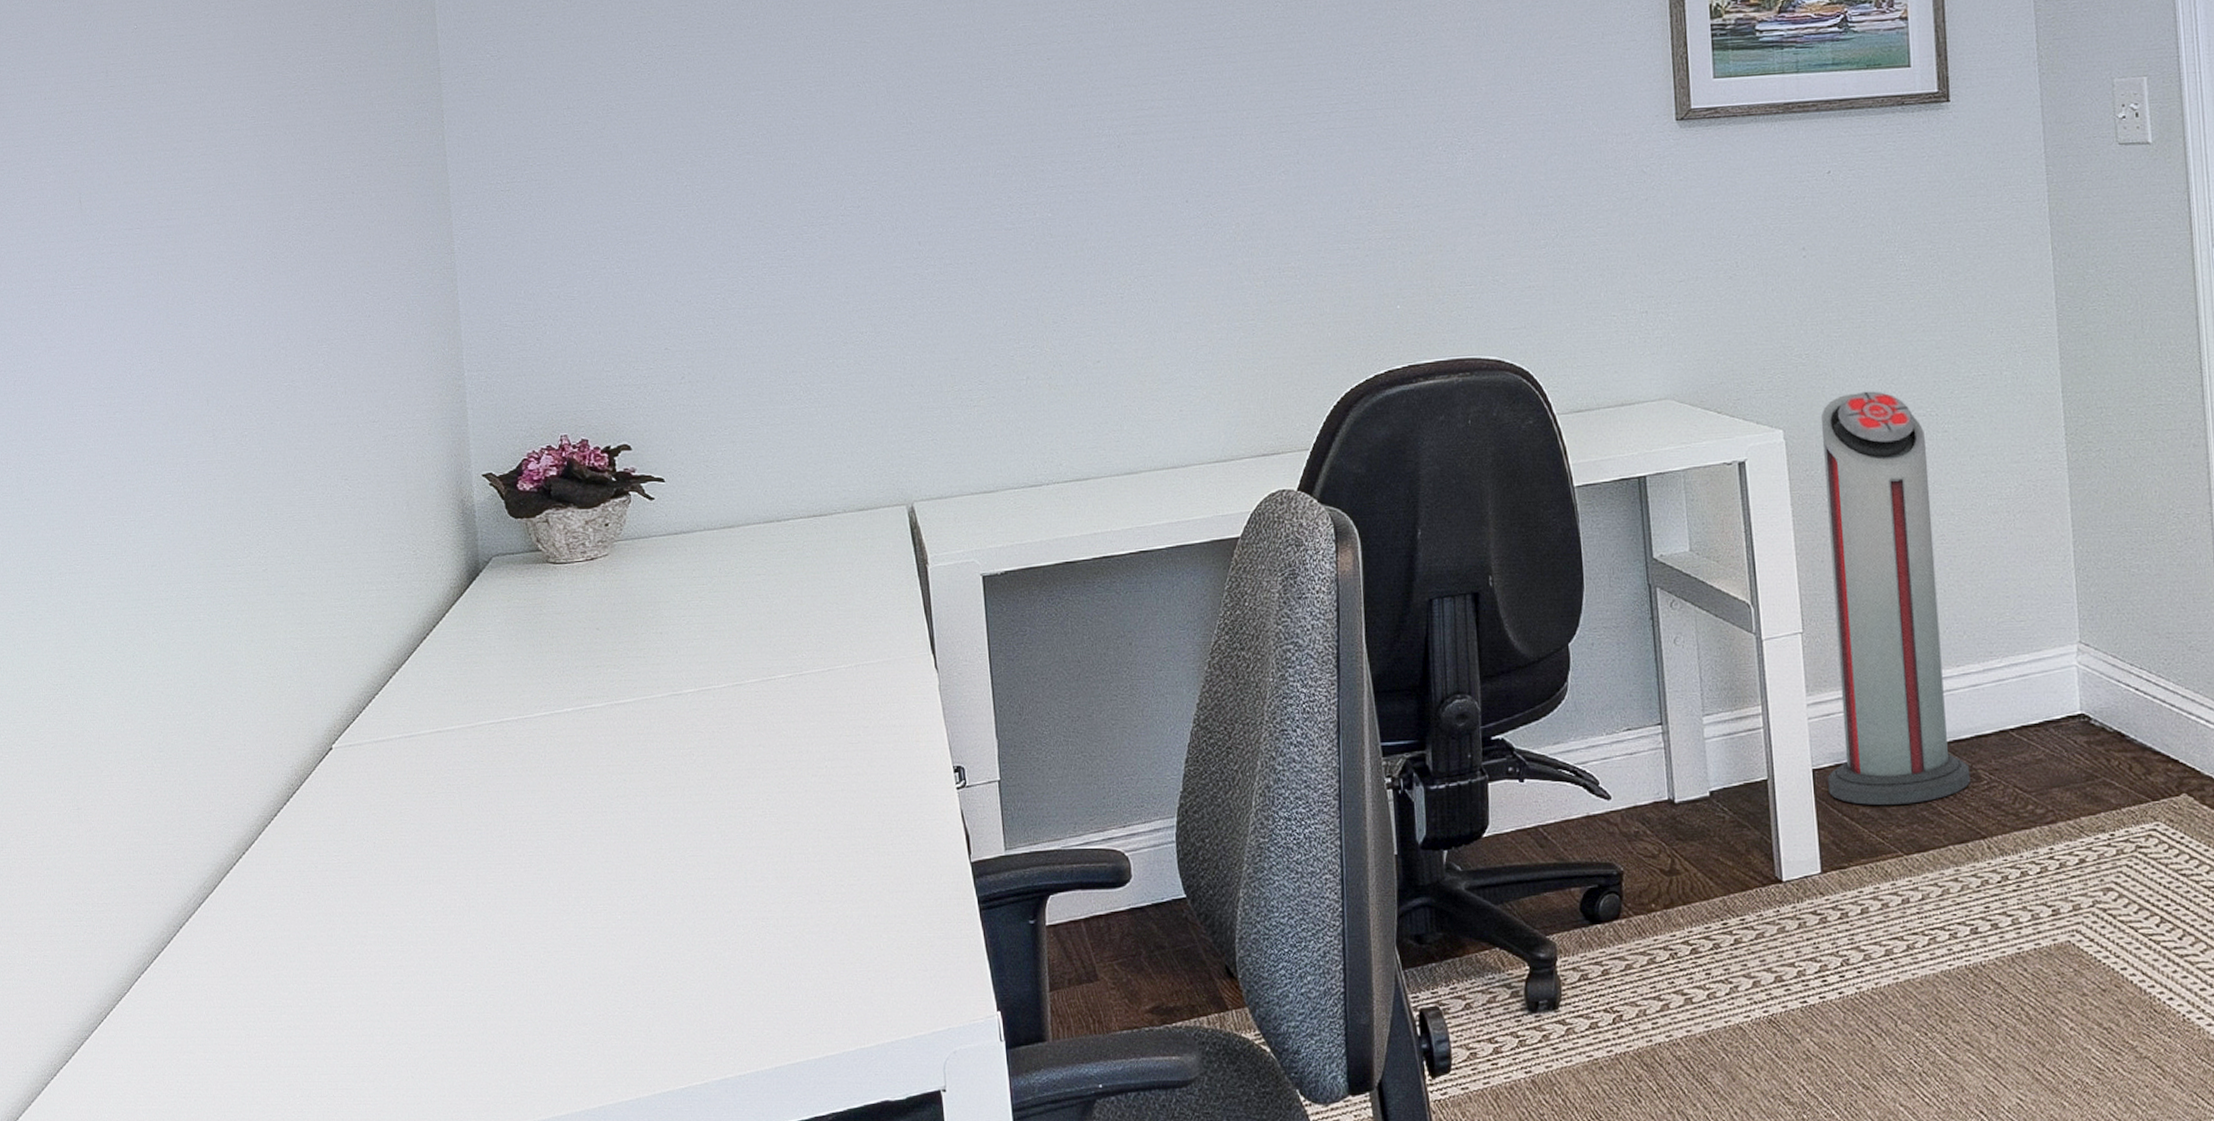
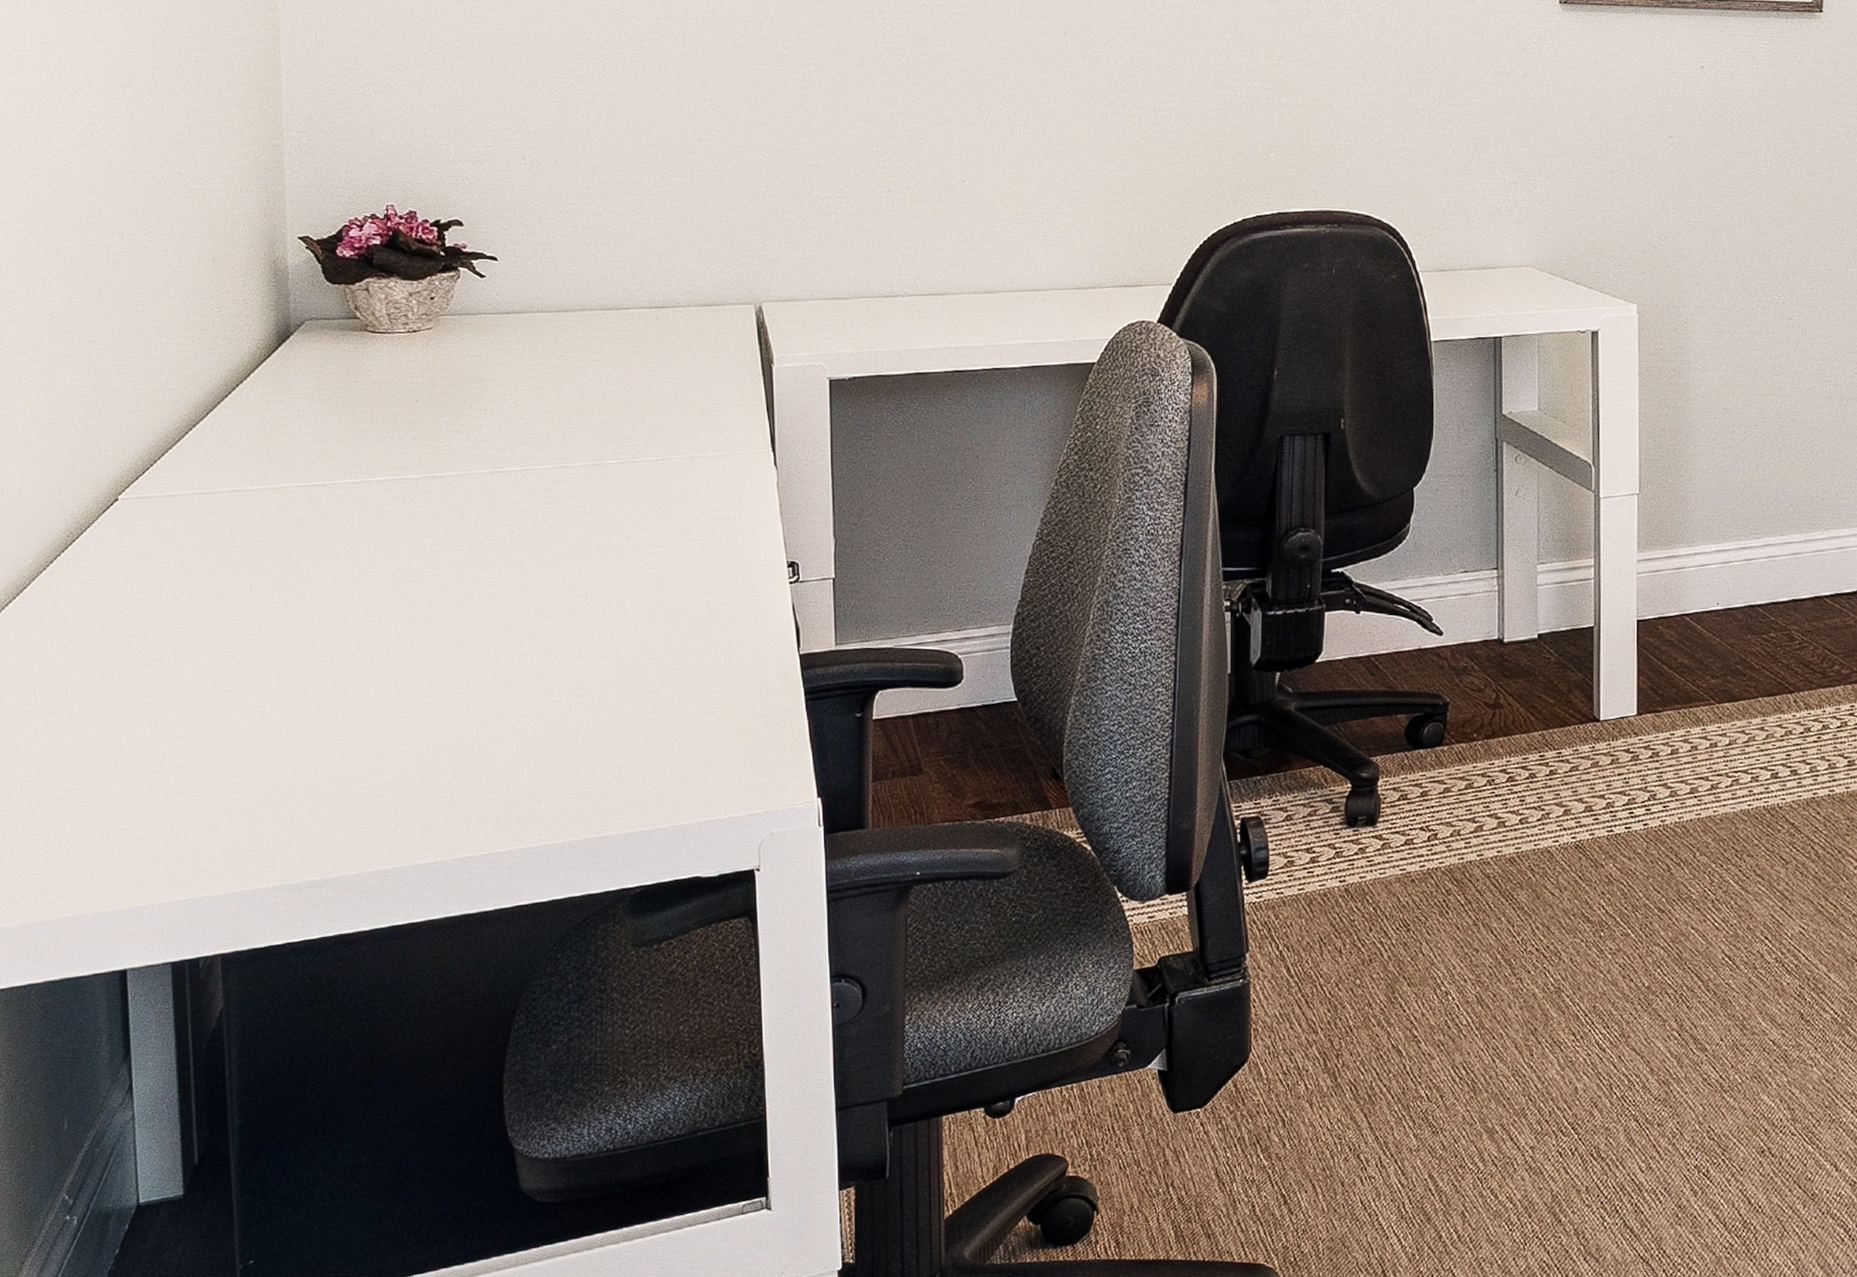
air purifier: present [1820,391,1971,806] -> none [1651,275,1784,658]

